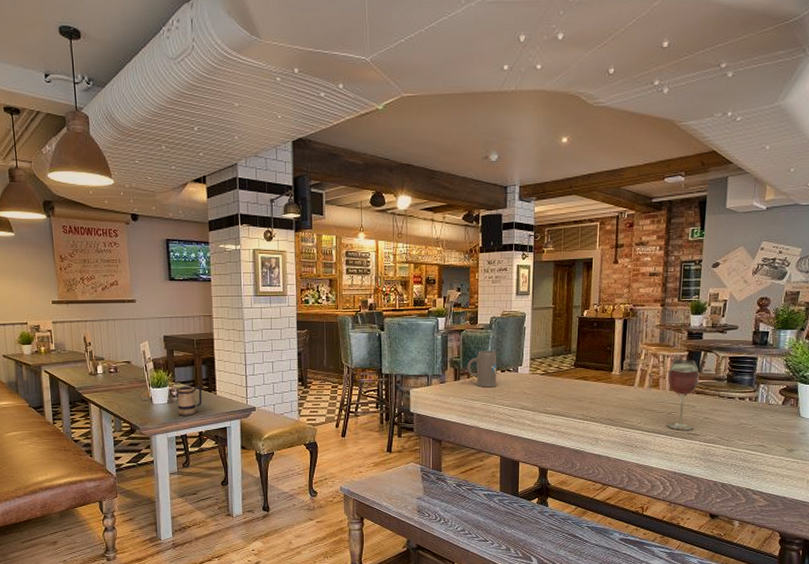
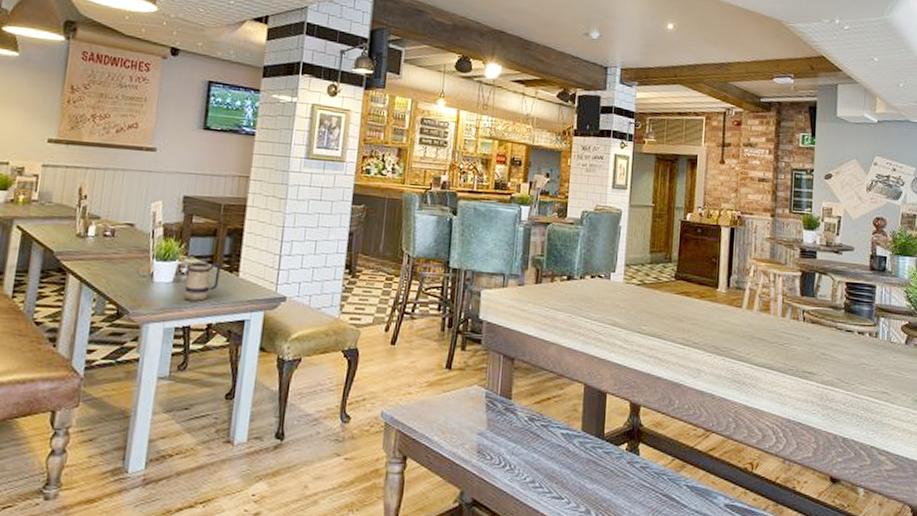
beer mug: present [466,350,497,388] -> none [551,249,587,296]
wineglass: present [667,359,700,430] -> none [779,280,815,367]

